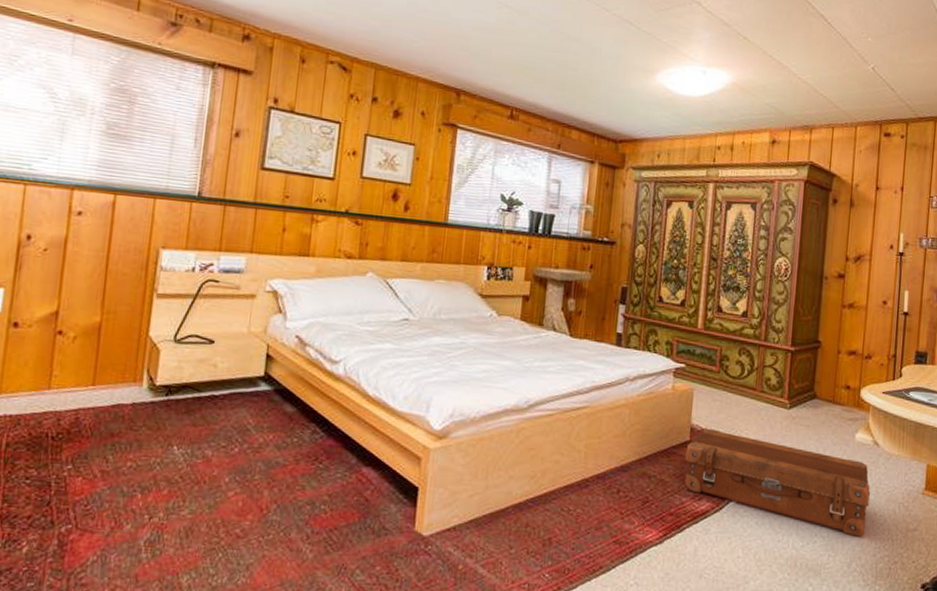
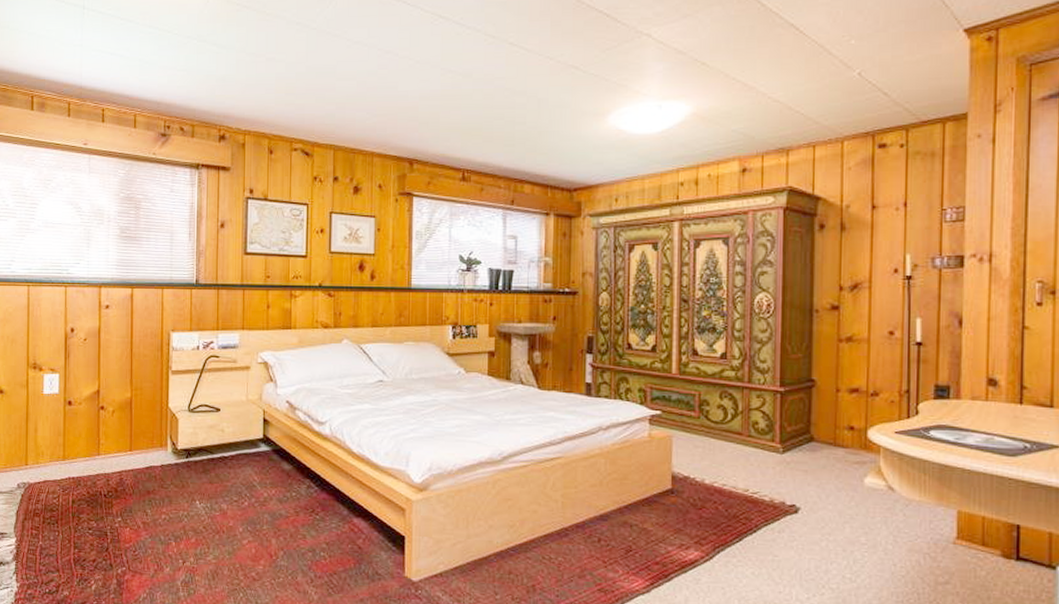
suitcase: present [684,428,870,537] -> none [668,476,886,589]

